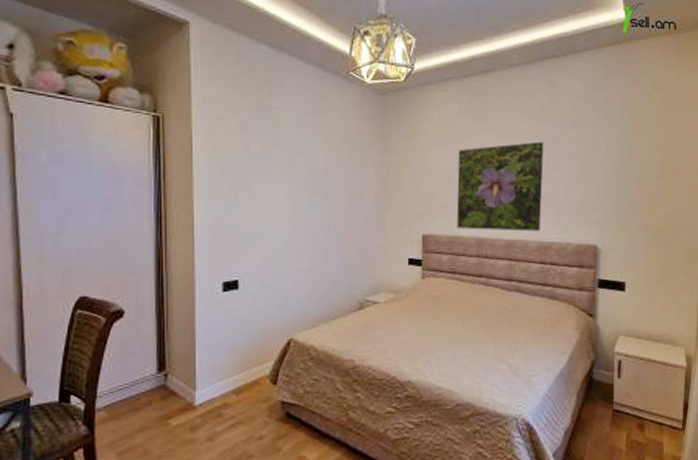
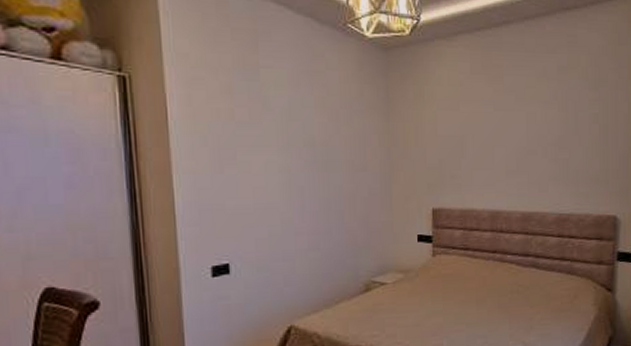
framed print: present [456,141,544,231] -> none [469,104,563,203]

